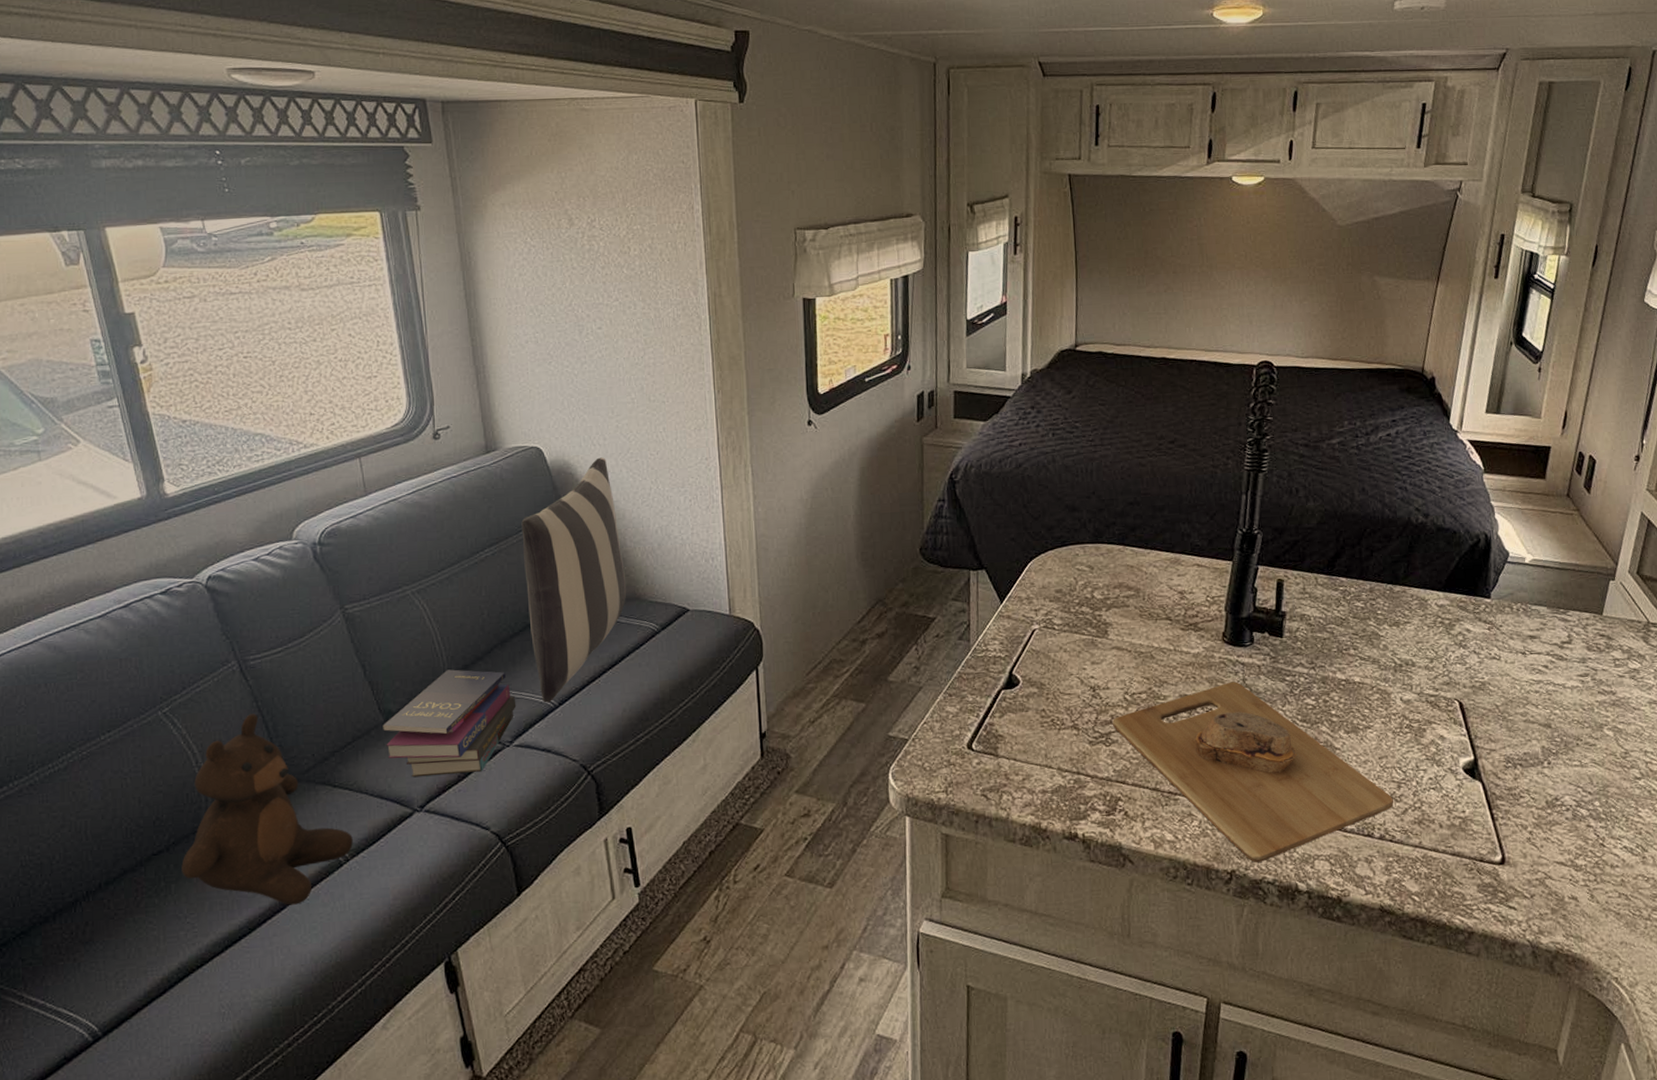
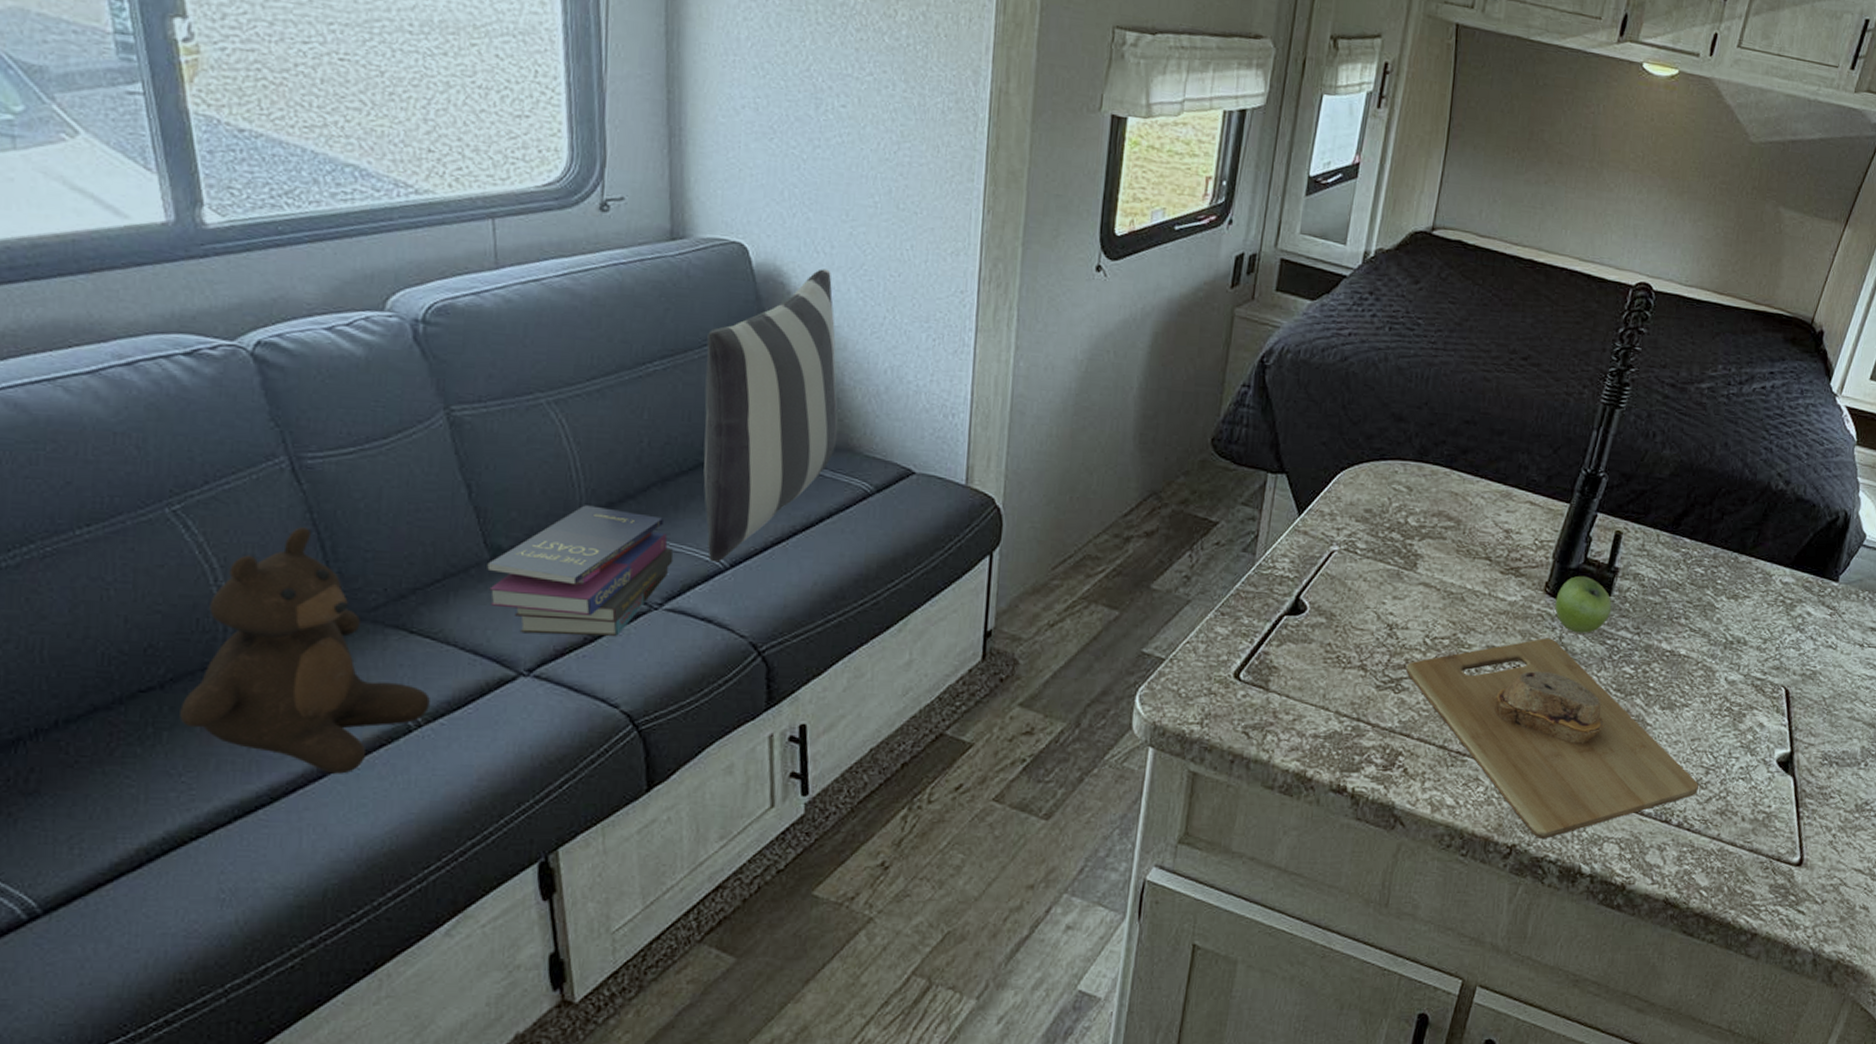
fruit: none [1234,622,1286,674] -> present [1555,575,1612,633]

